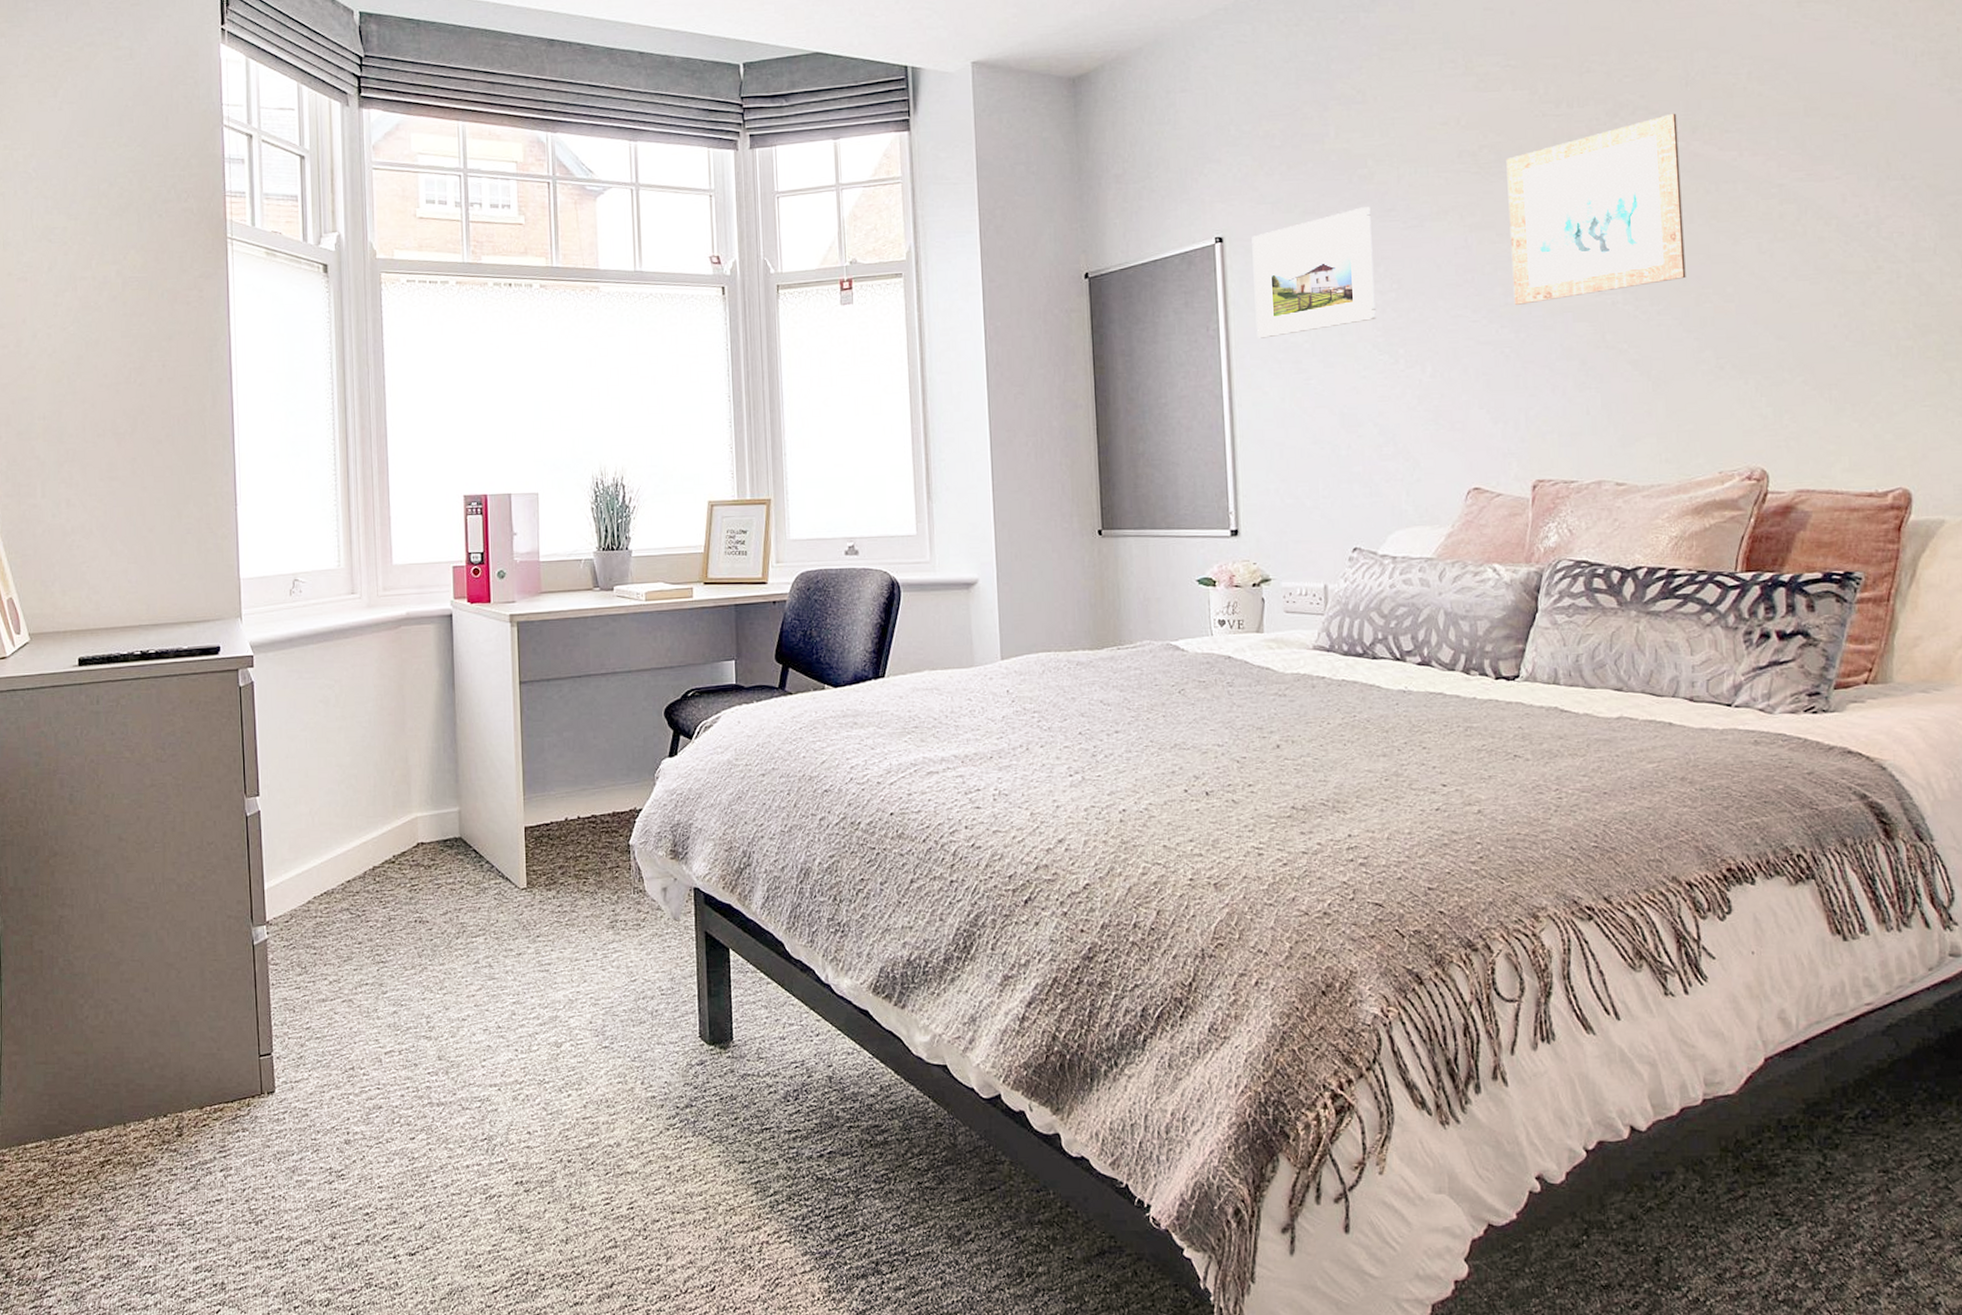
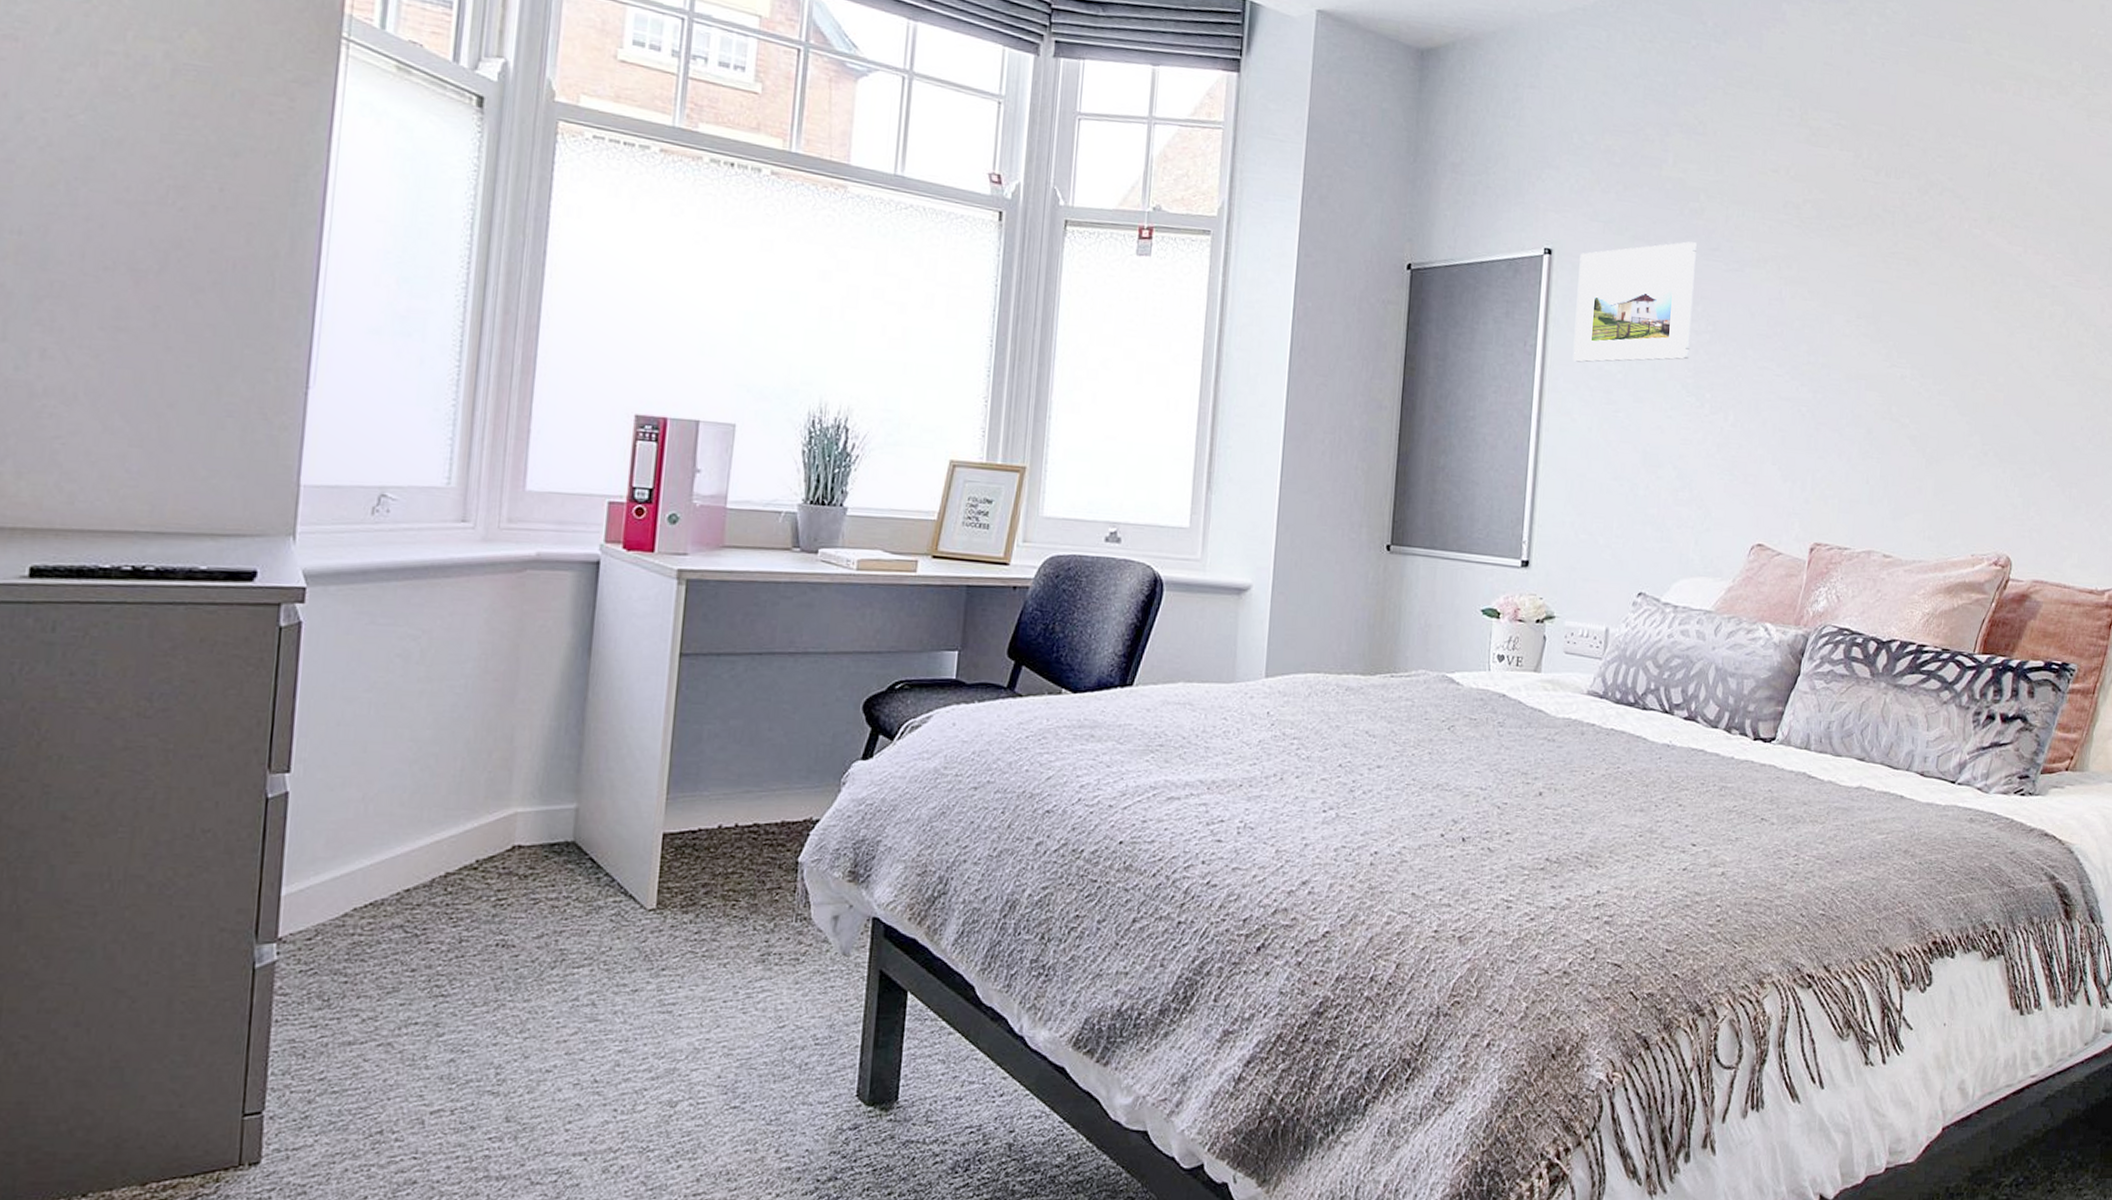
wall art: present [1506,113,1686,305] -> none [1815,200,1977,366]

